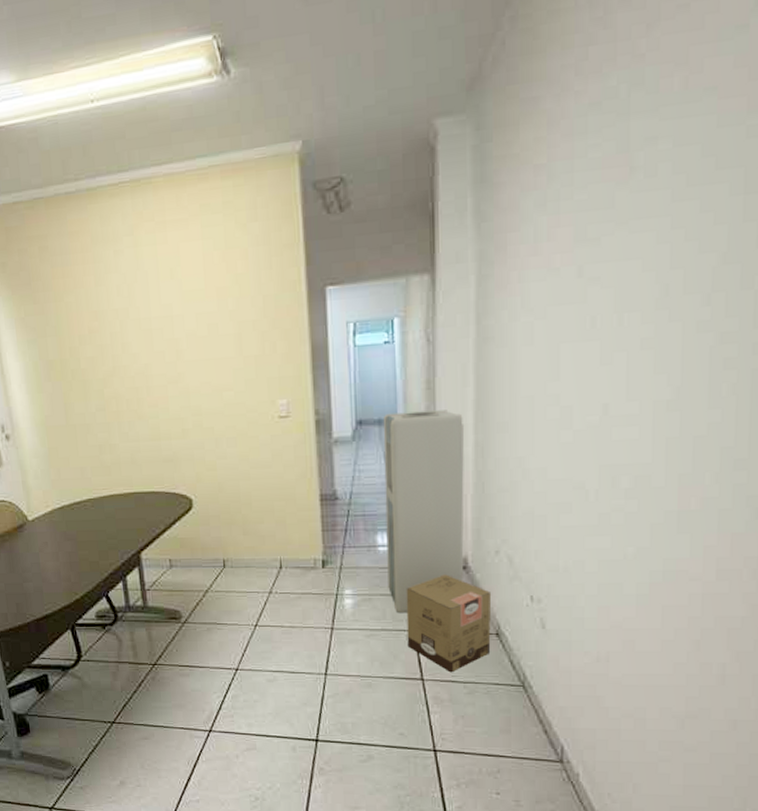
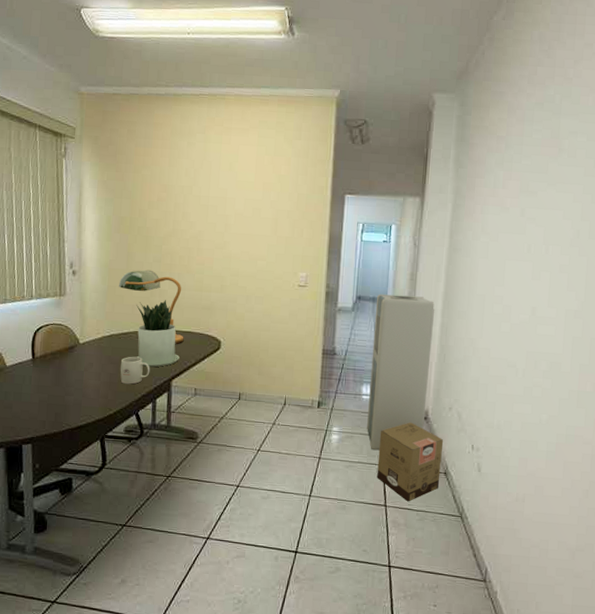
desk lamp: none [60,421,148,509] -> present [118,269,184,344]
mug: none [78,528,114,563] -> present [120,356,150,385]
planter: none [85,456,146,540] -> present [136,299,180,367]

